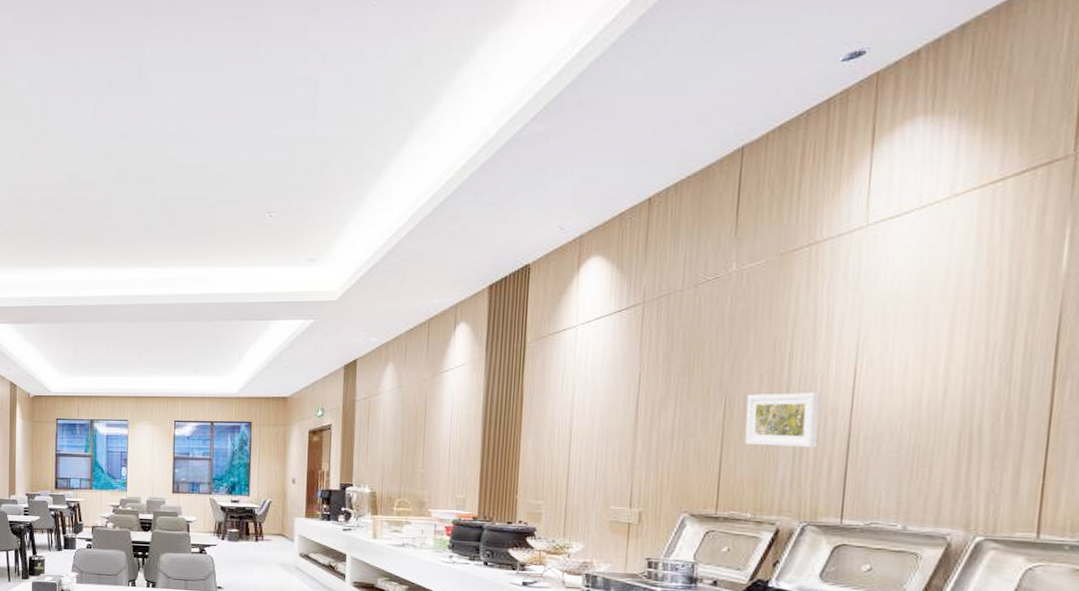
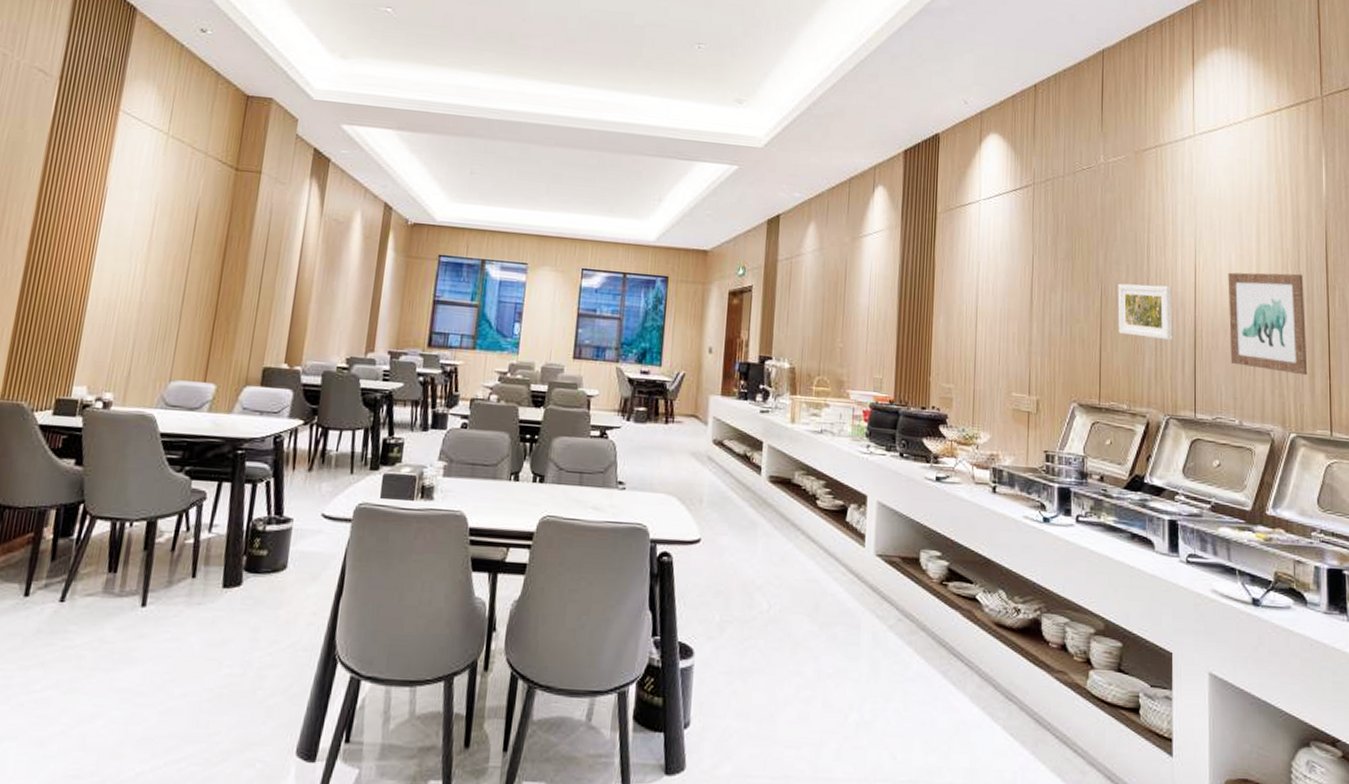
wall art: none [896,366,1016,476] -> present [1228,272,1308,376]

